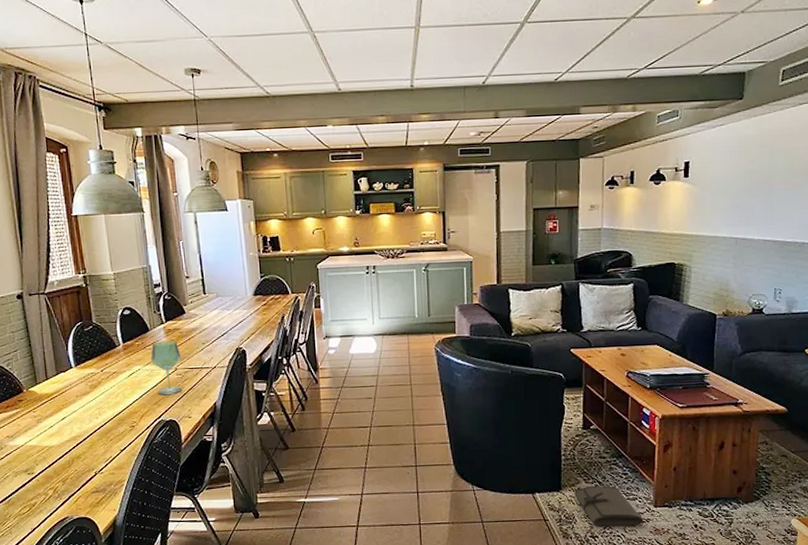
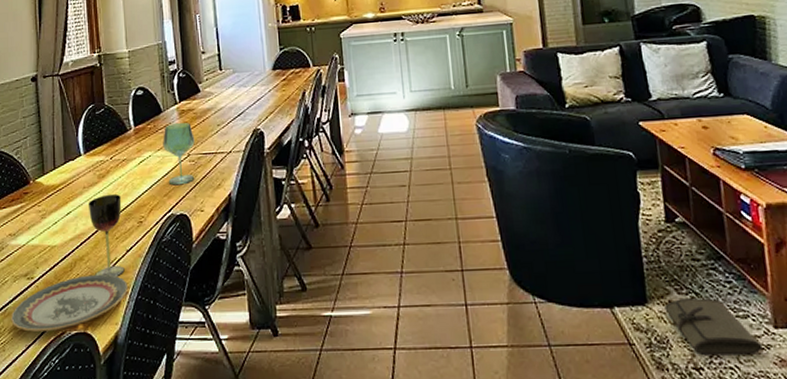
plate: none [14,470,124,517] -> present [10,274,129,332]
wineglass: none [82,402,120,473] -> present [89,193,125,278]

